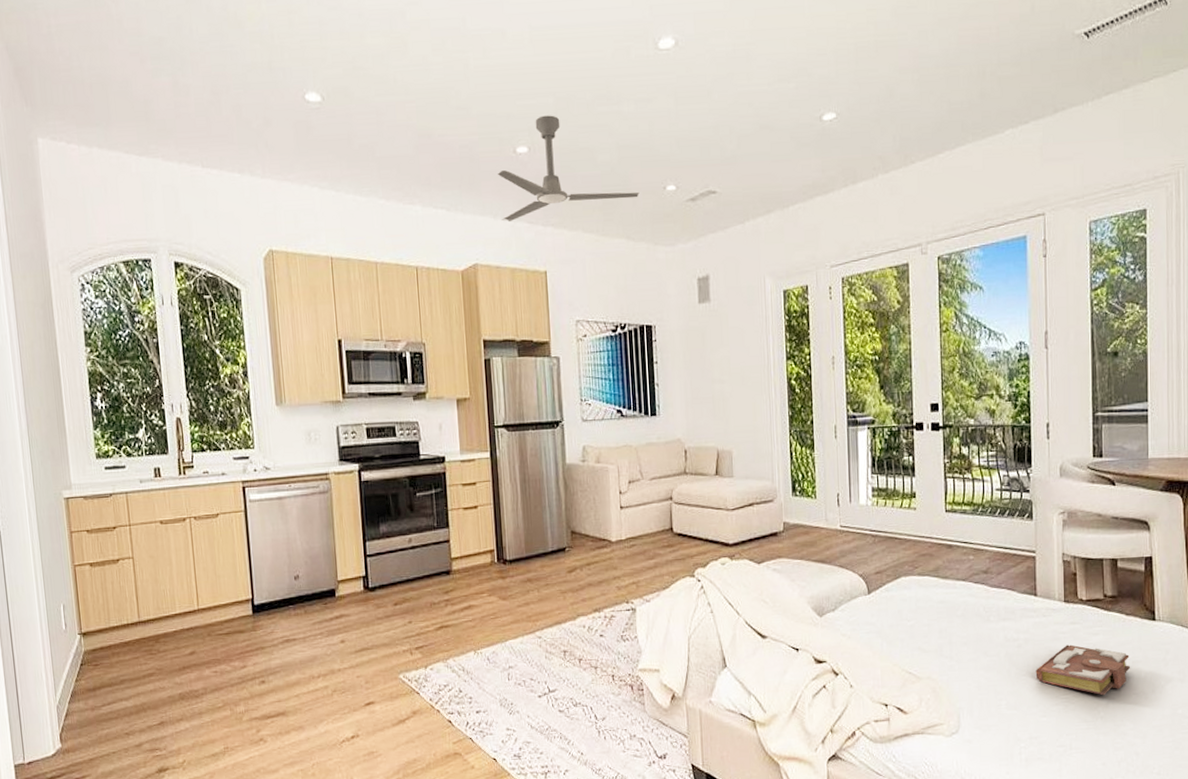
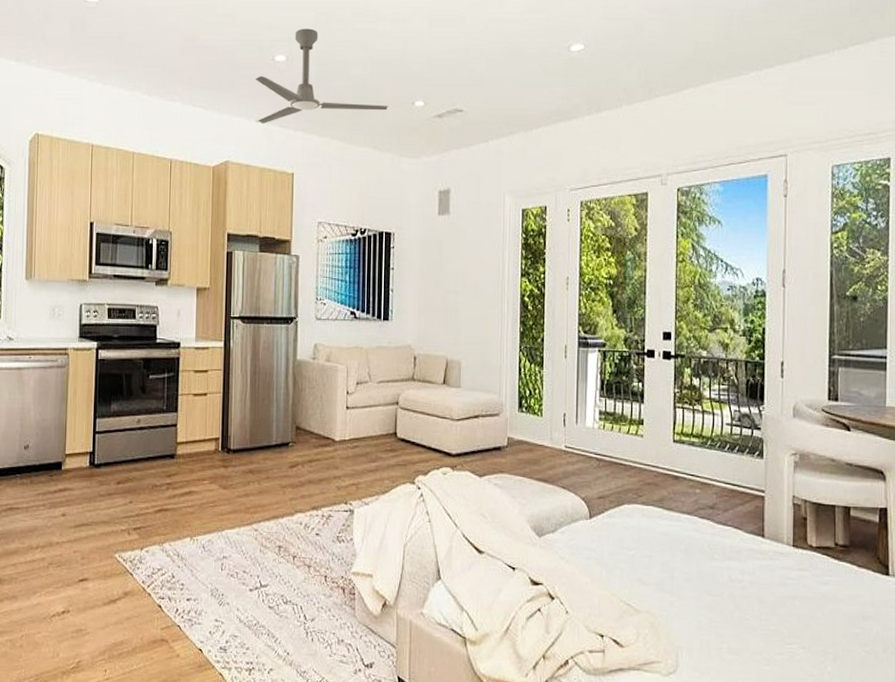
book: present [1035,644,1131,696] -> none [760,592,862,650]

